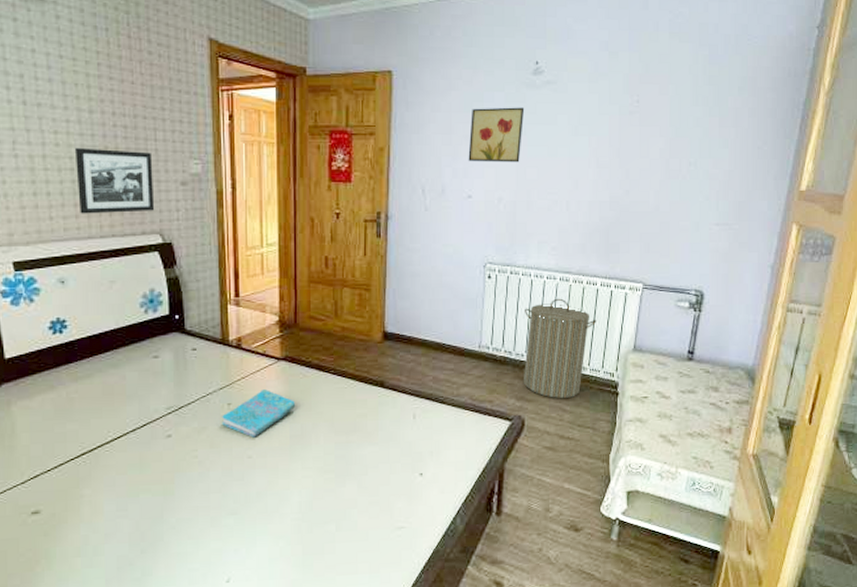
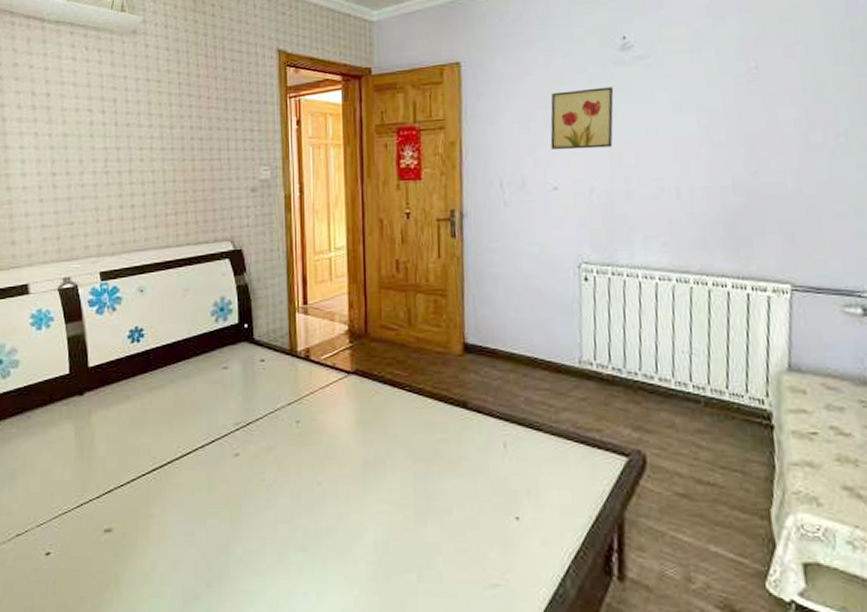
picture frame: present [74,147,155,214] -> none [156,161,227,224]
cover: present [222,389,296,438] -> none [290,407,369,461]
laundry hamper: present [523,298,597,399] -> none [634,303,732,431]

